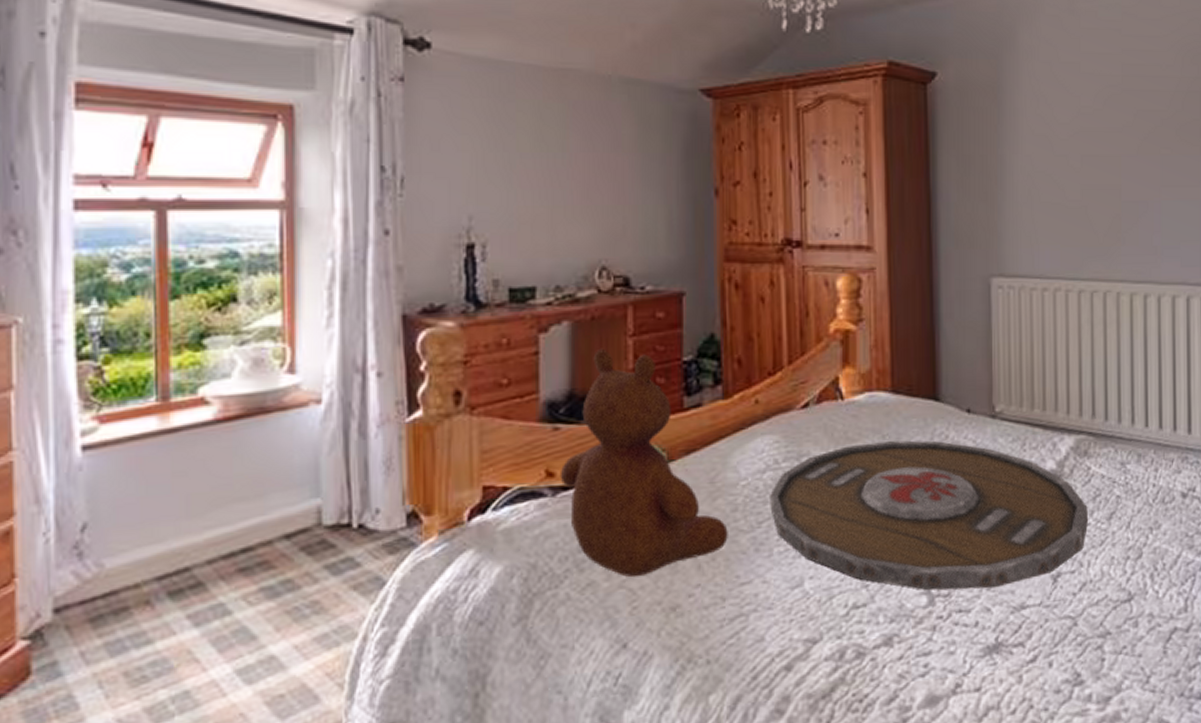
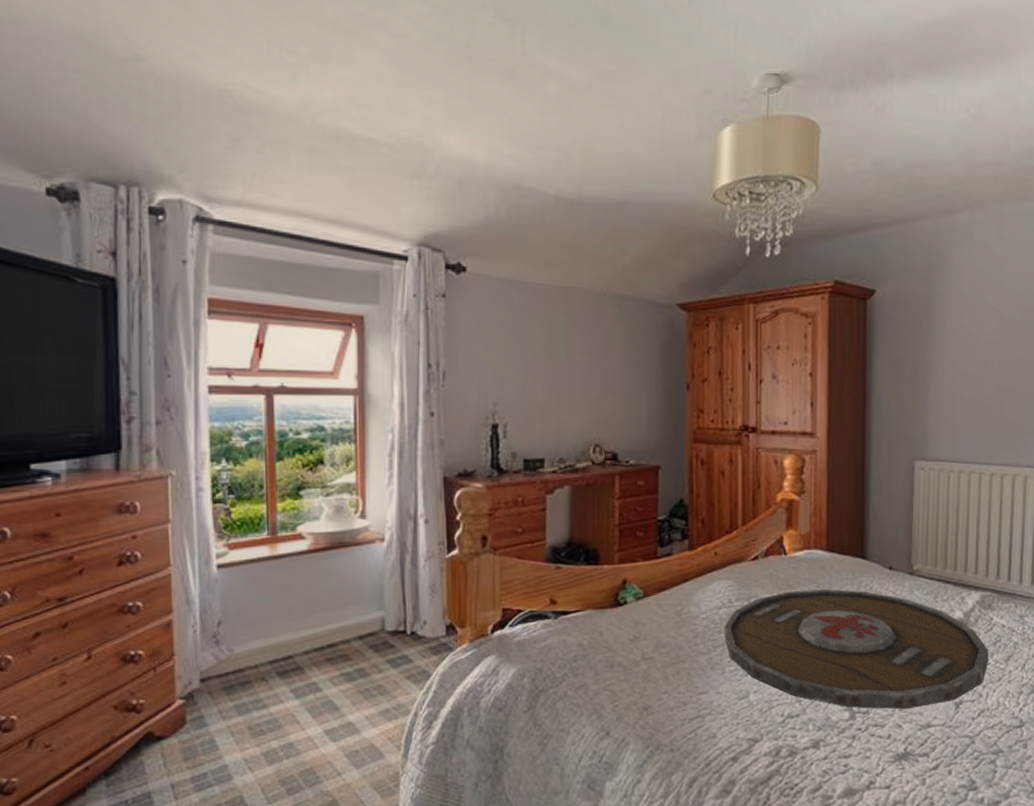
teddy bear: present [560,349,728,578] -> none [560,509,690,683]

